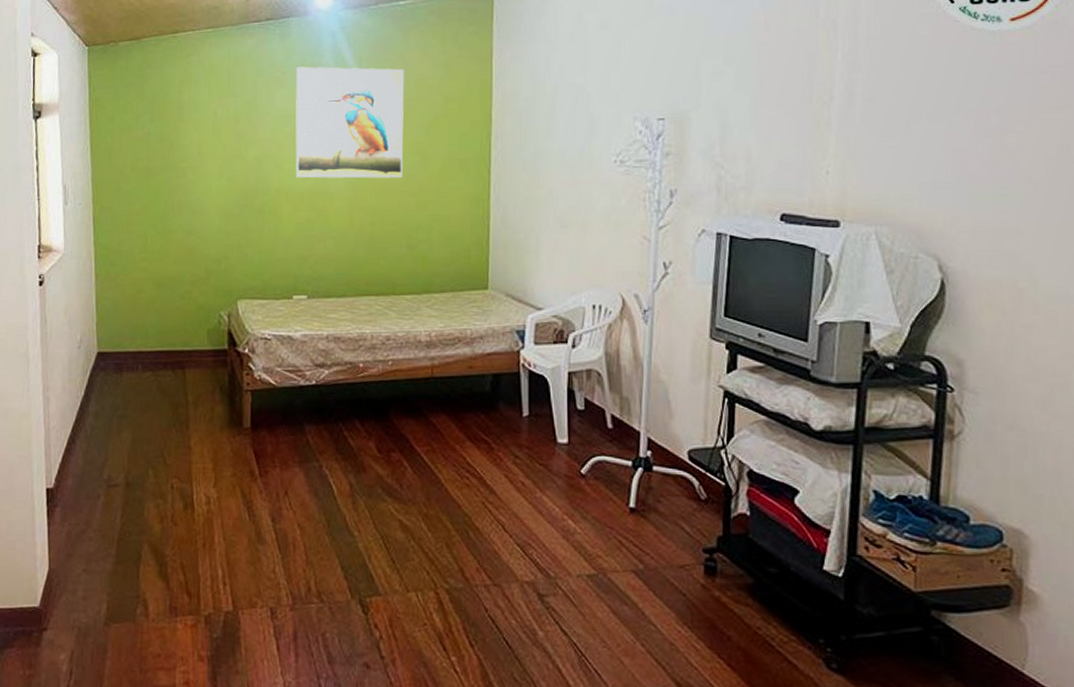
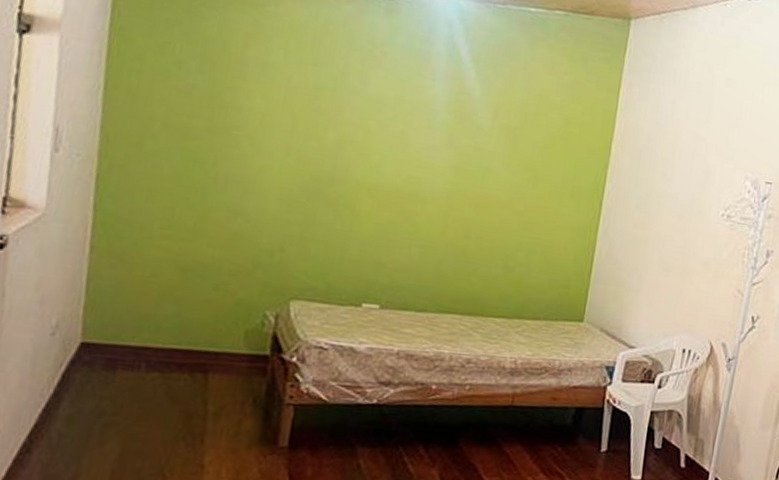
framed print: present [295,66,405,178] -> none [383,50,526,194]

